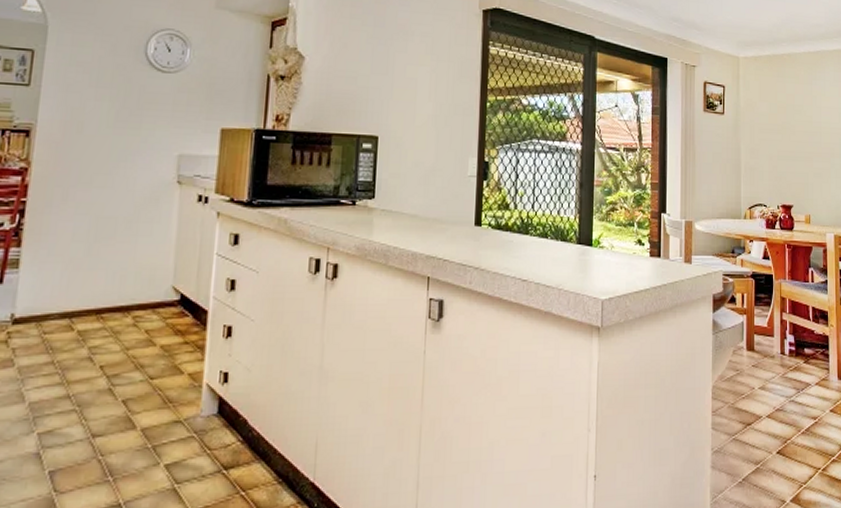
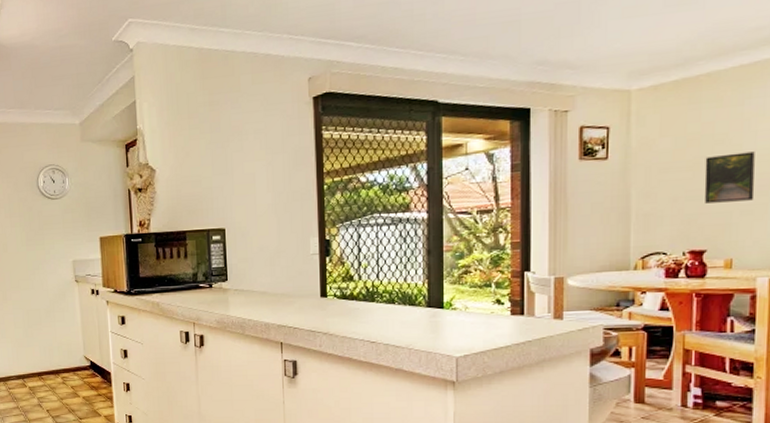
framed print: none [790,123,822,165] -> present [704,151,755,204]

